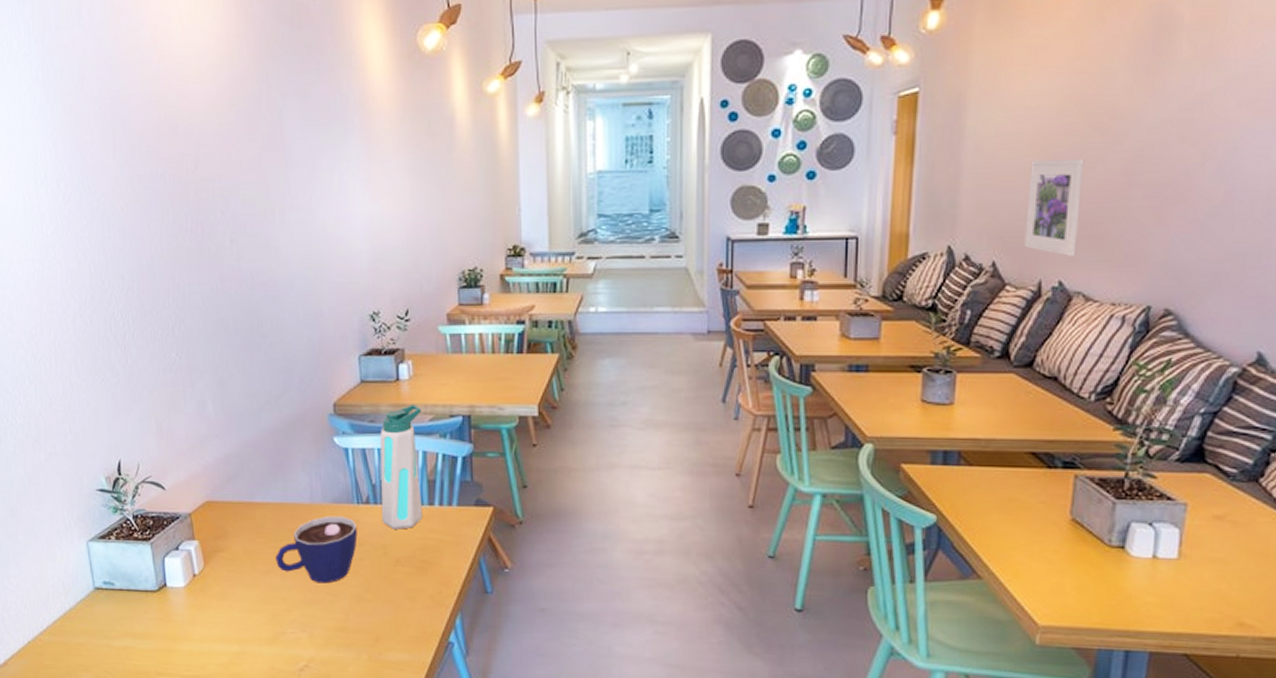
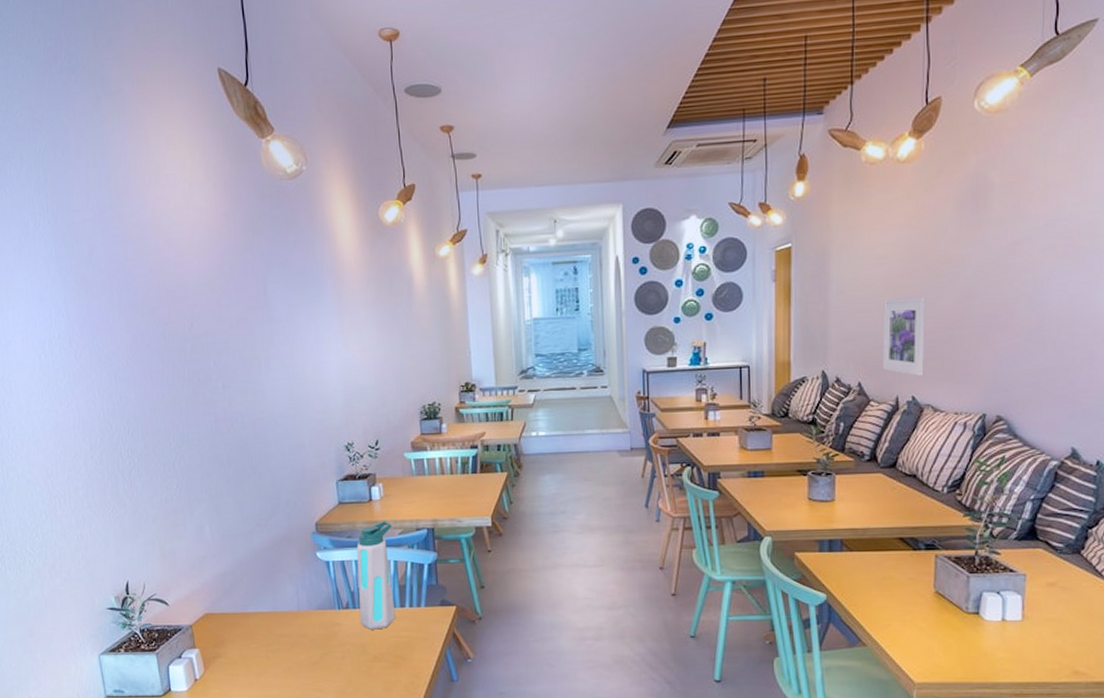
cup: present [275,515,358,584] -> none [268,620,340,681]

